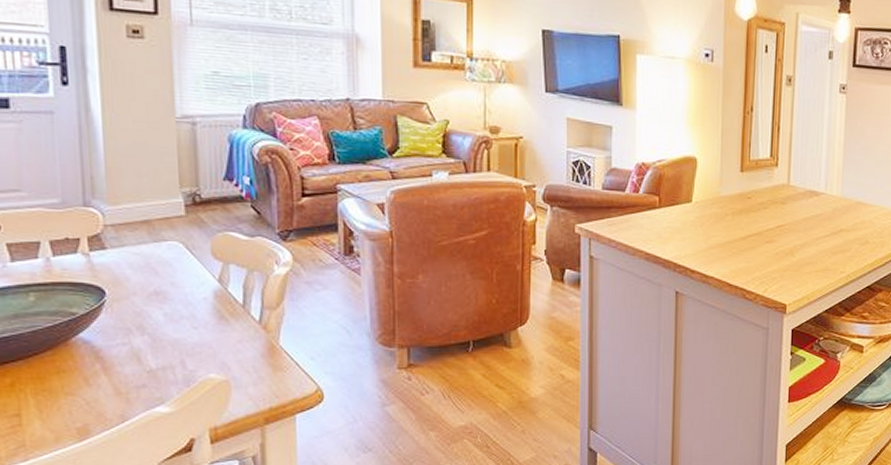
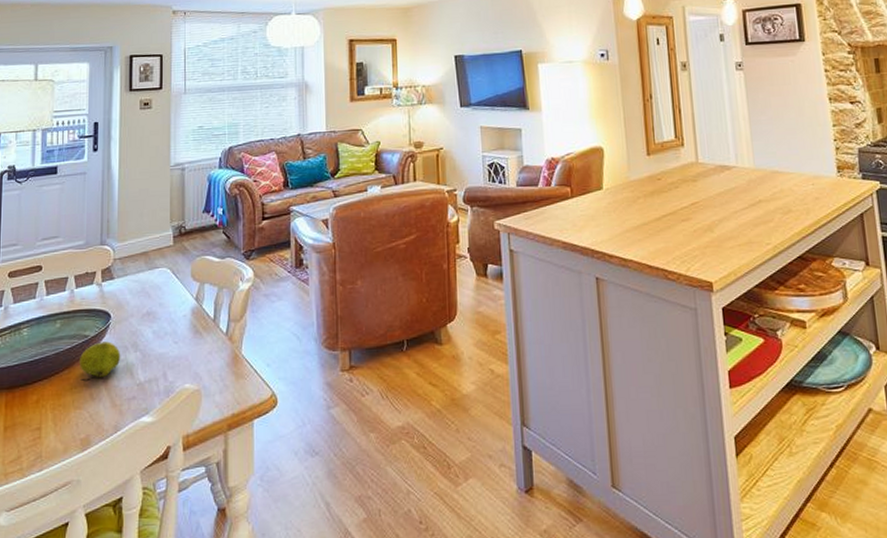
fruit: none [66,321,124,366] -> present [79,341,121,382]

